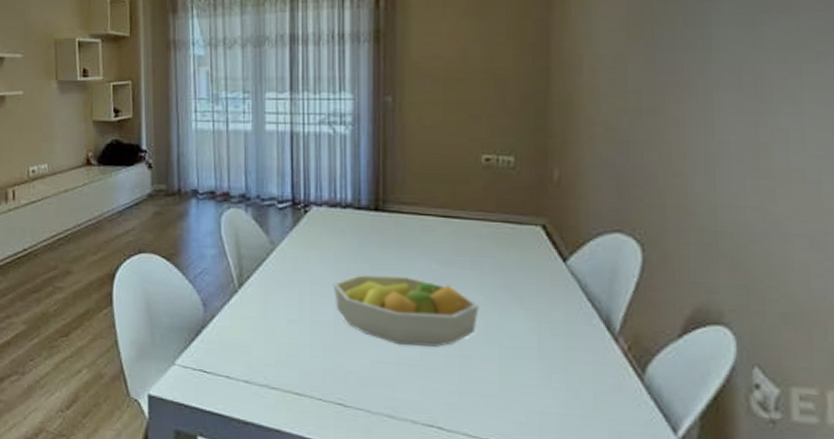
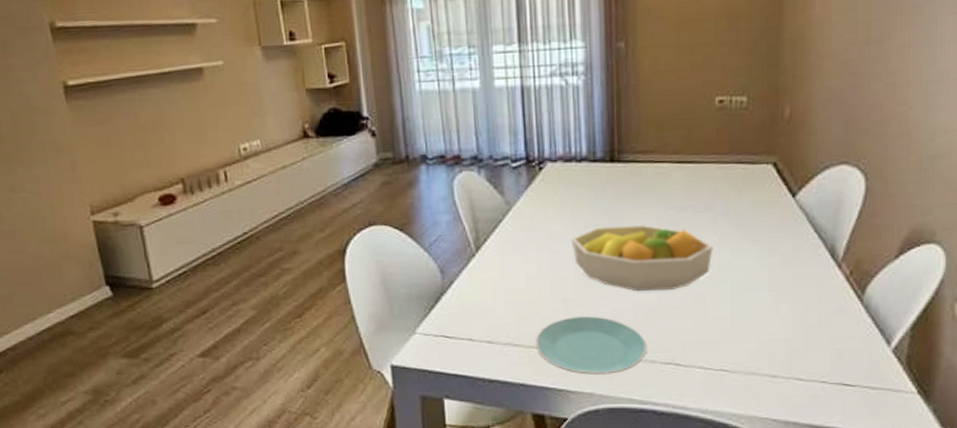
plate: none [293,364,408,431] -> present [535,316,647,375]

